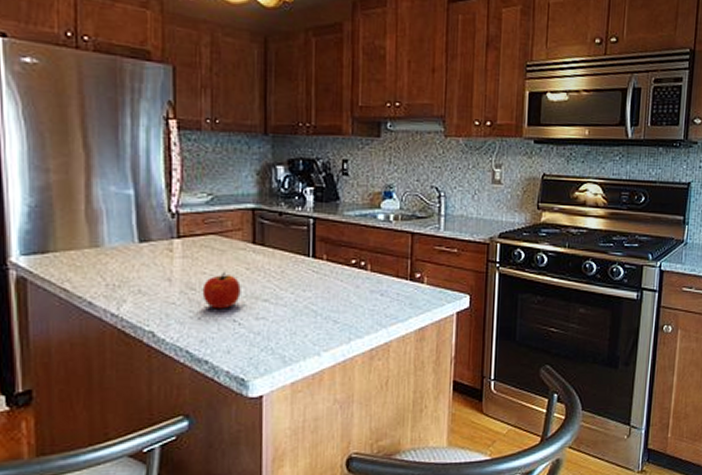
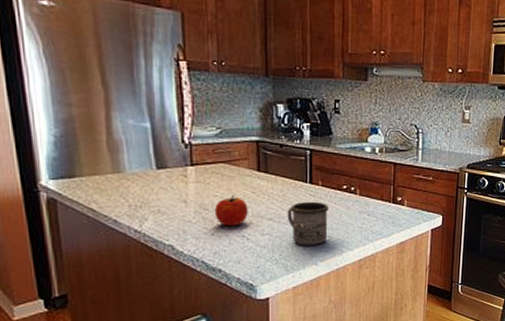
mug: none [285,279,334,333] -> present [287,201,328,246]

